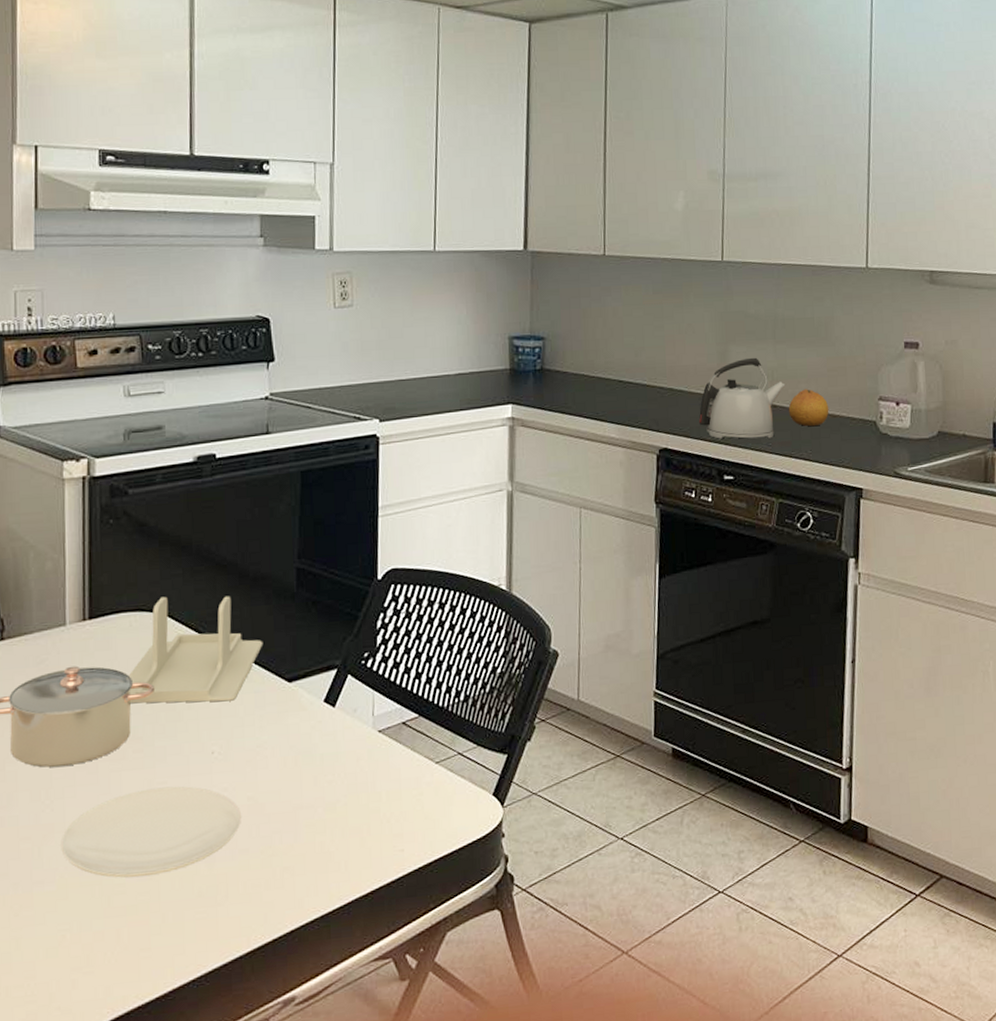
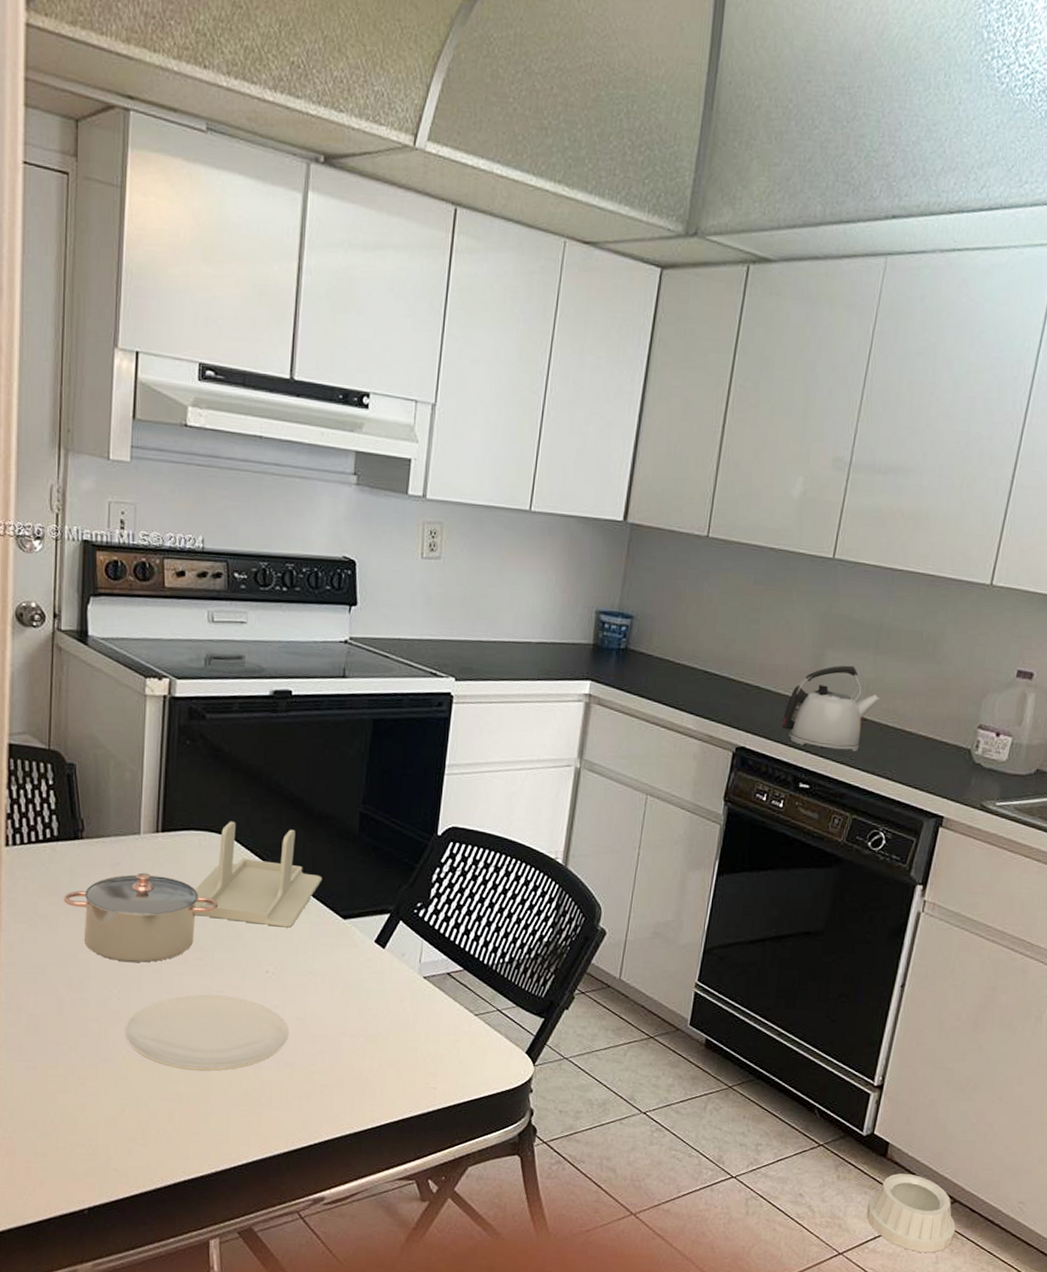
fruit: present [788,389,829,427] -> none [878,706,923,746]
pet bowl: none [858,855,948,939] -> present [867,1173,956,1253]

